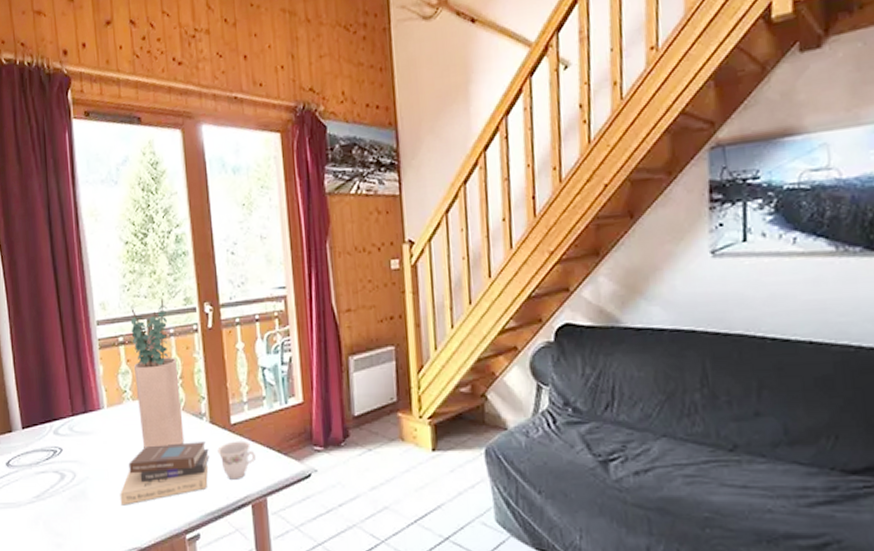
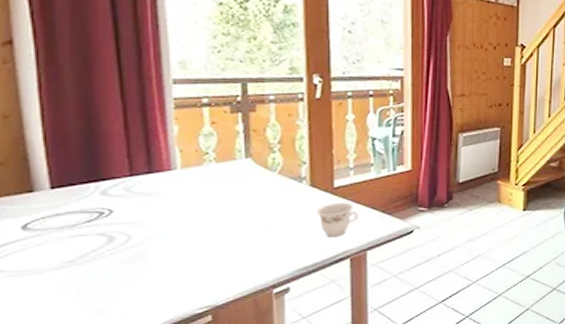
books: present [120,442,210,506] -> none [192,203,307,266]
vase: present [130,298,184,448] -> none [219,65,279,209]

